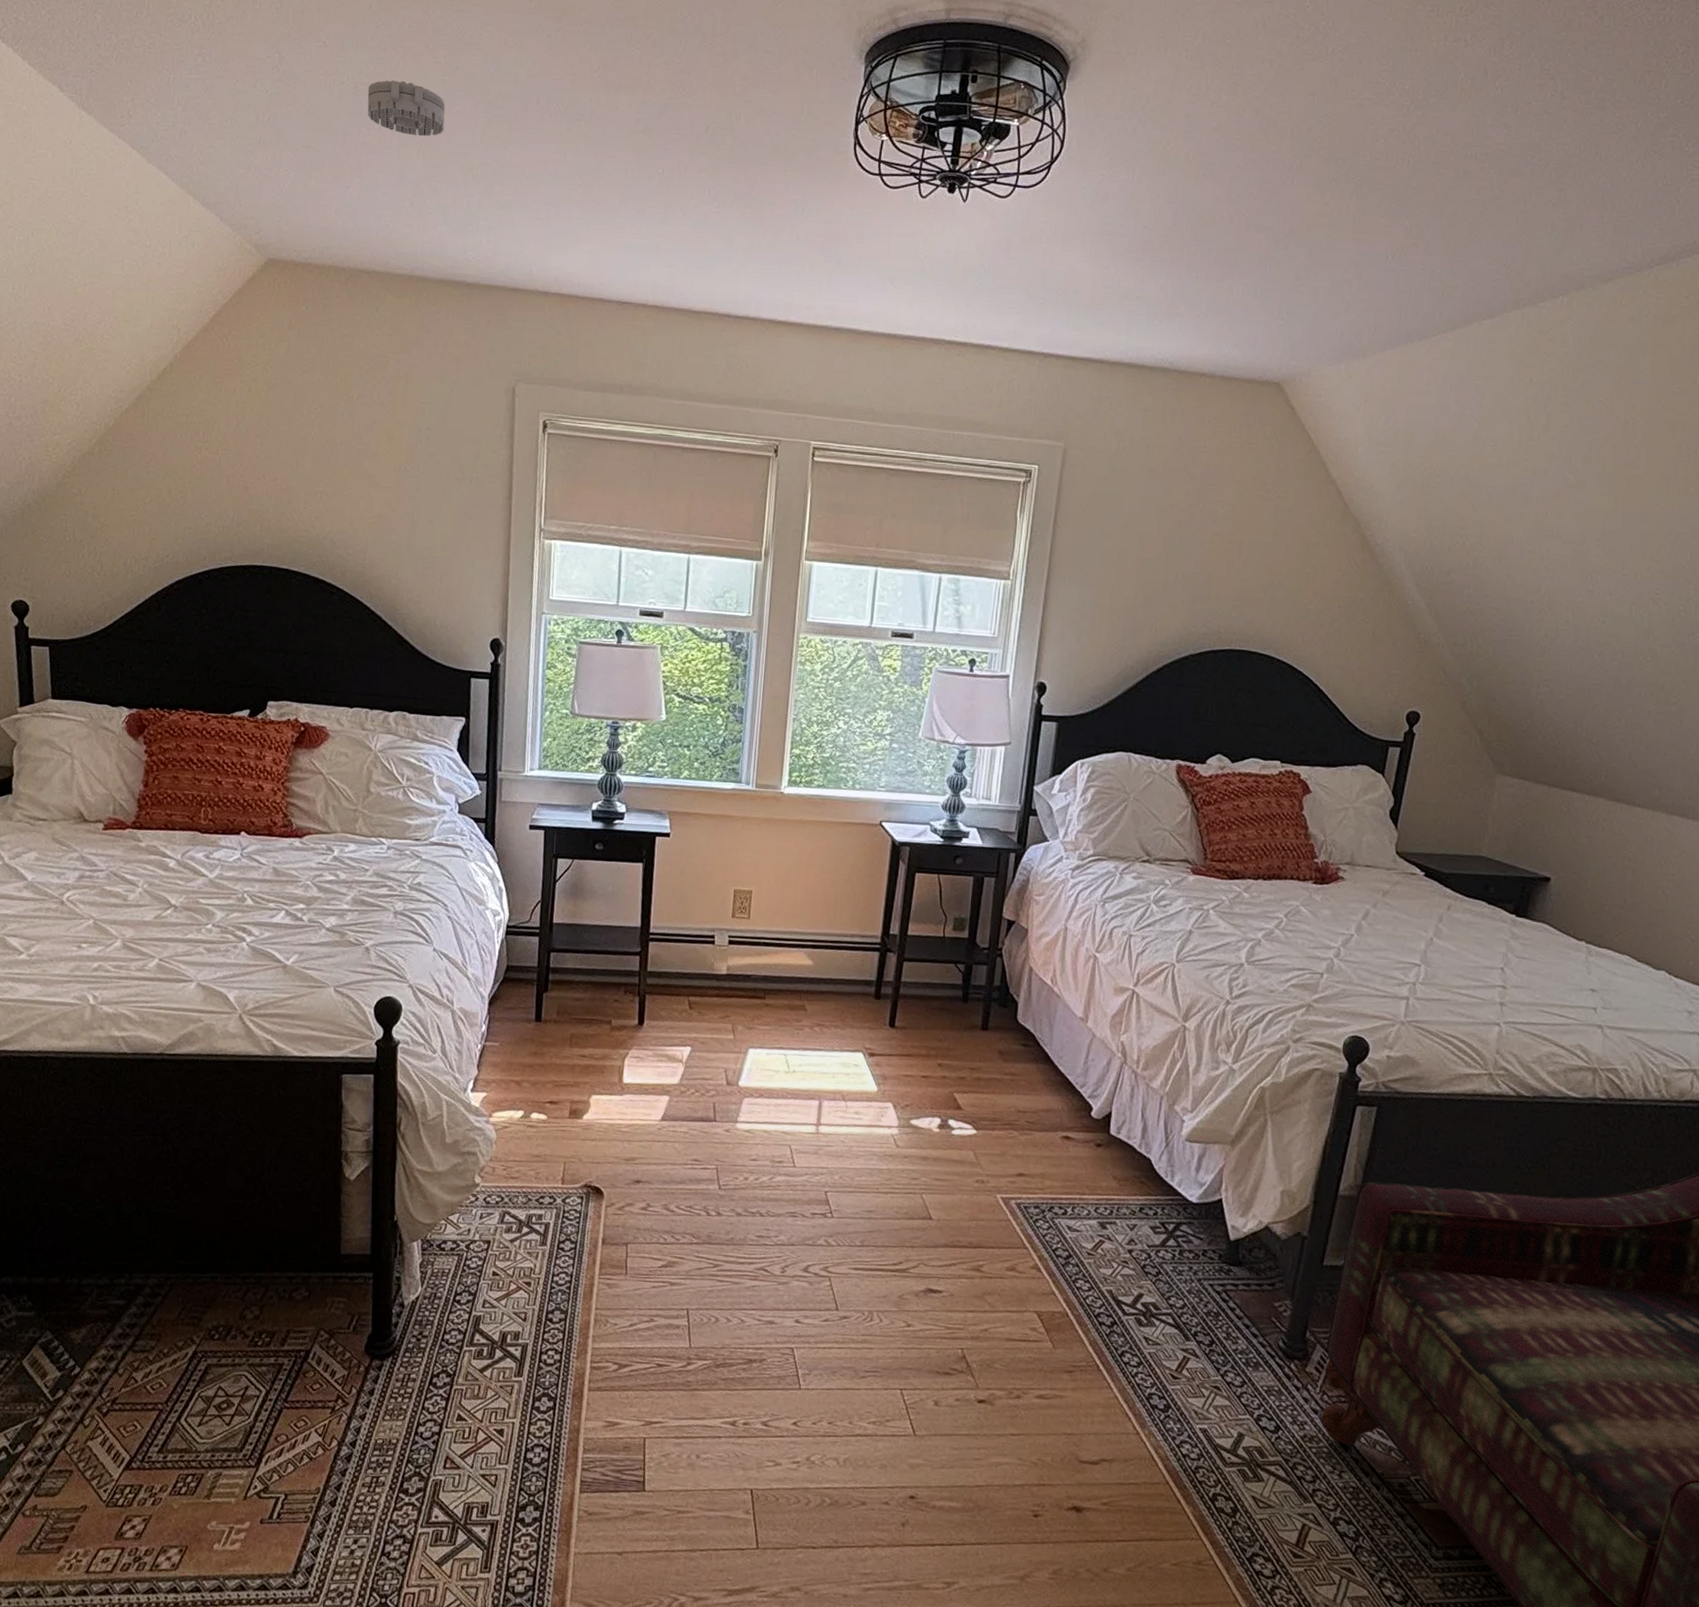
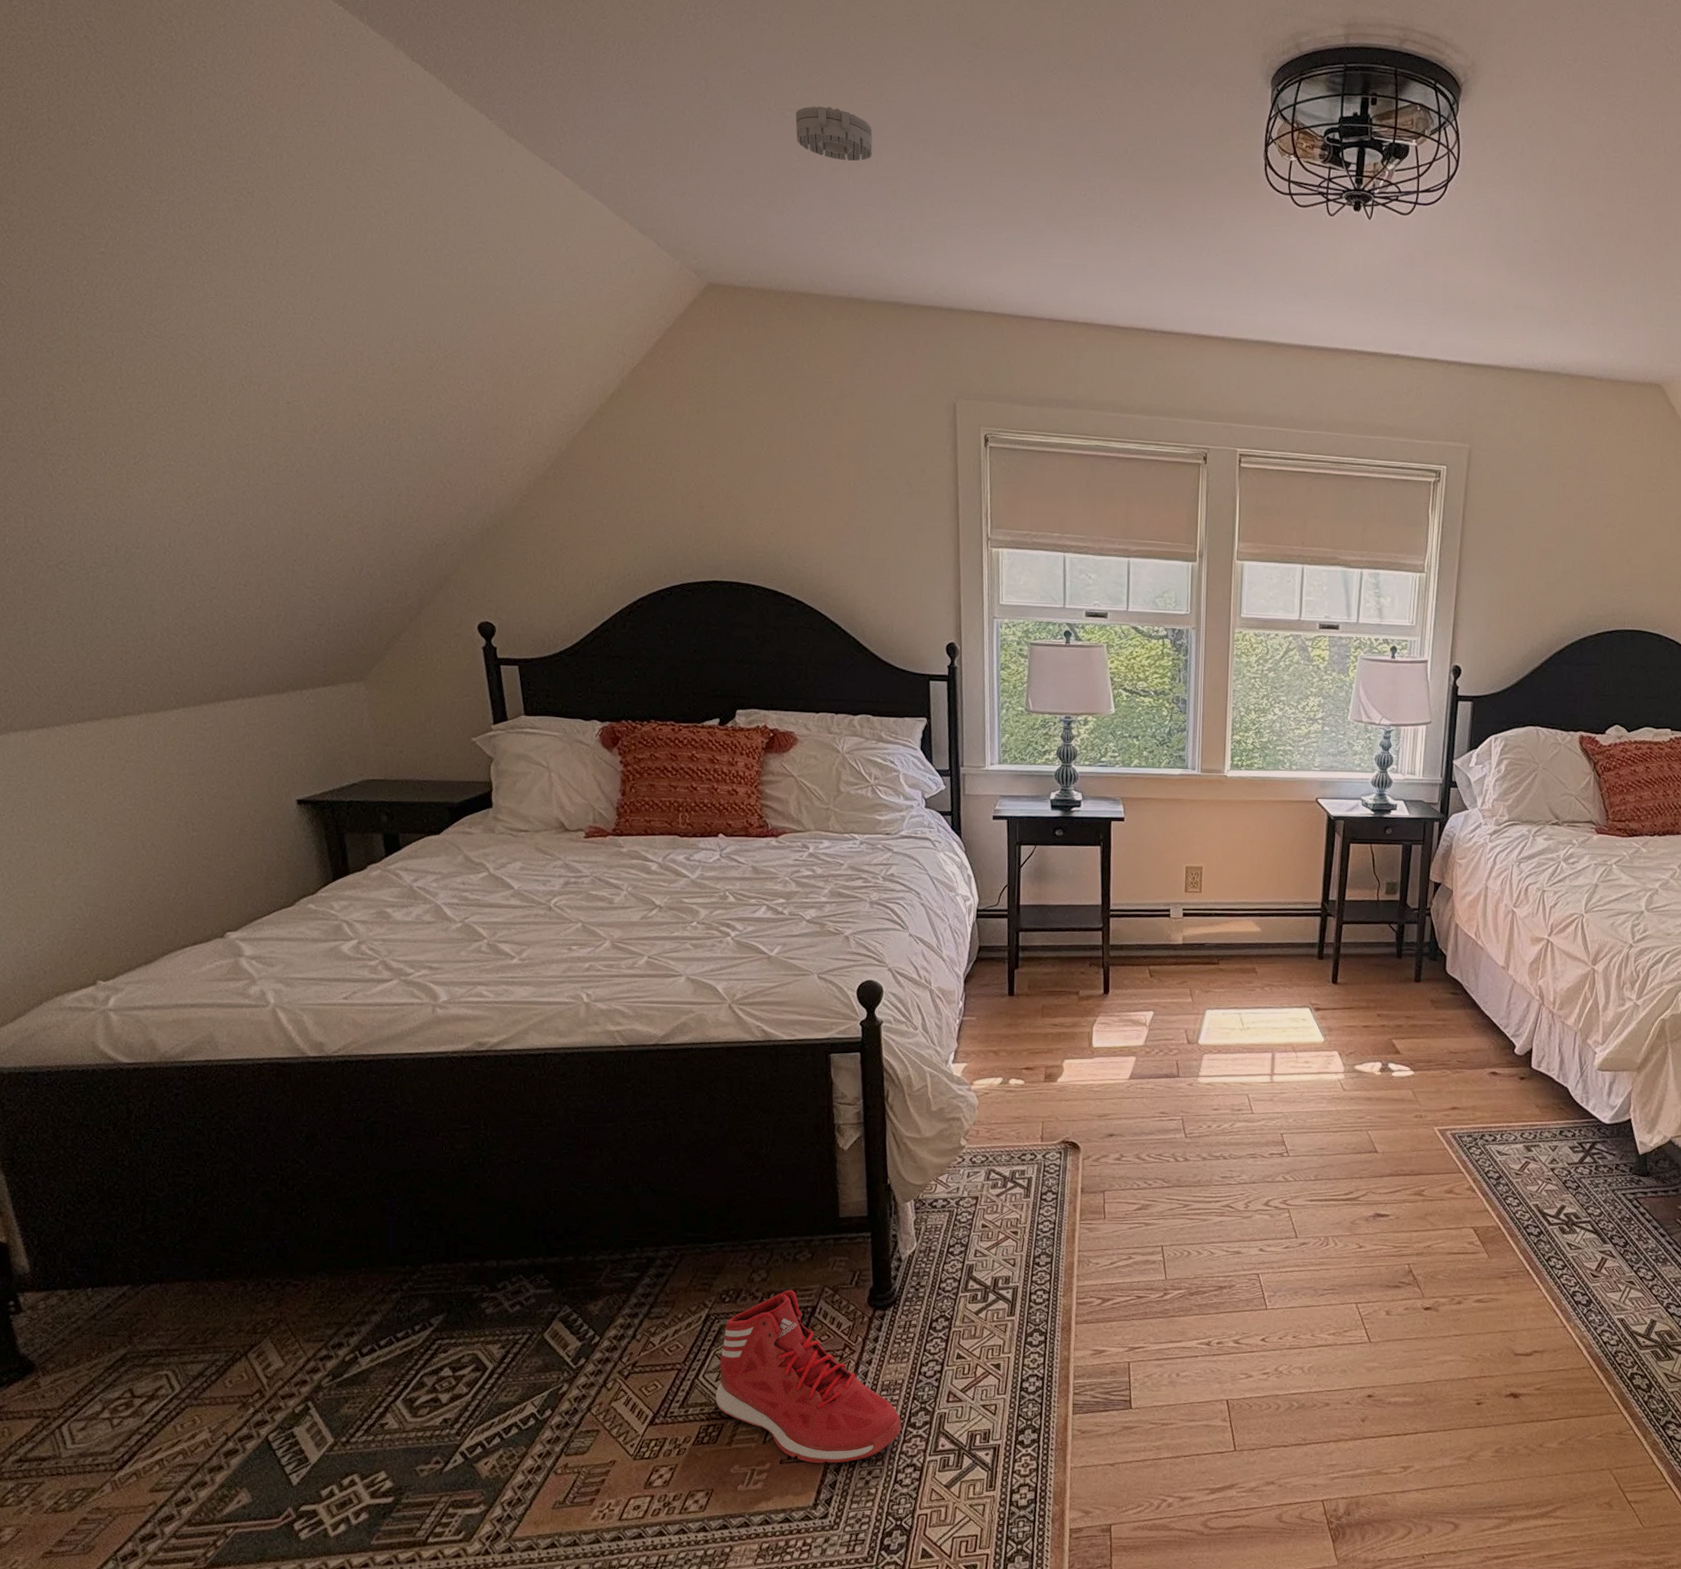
sneaker: none [196,1330,393,1528] -> present [715,1290,902,1464]

